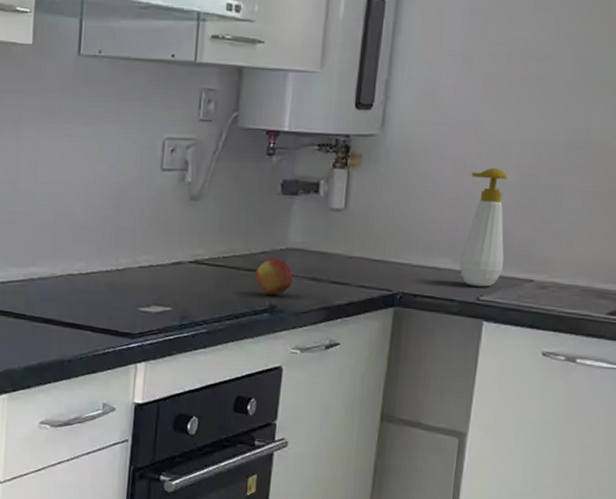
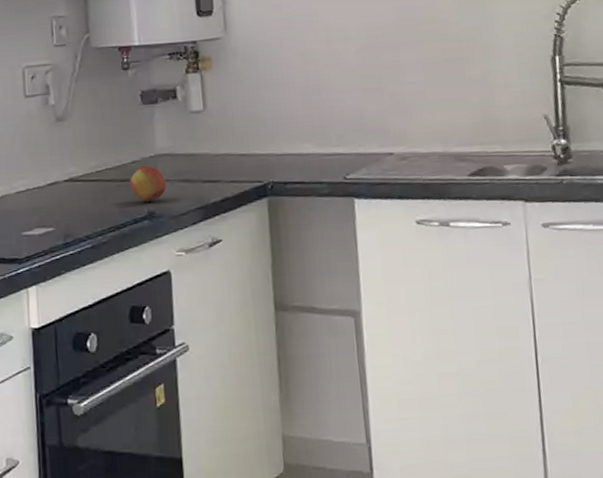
soap bottle: present [460,167,508,287] -> none [315,53,363,167]

